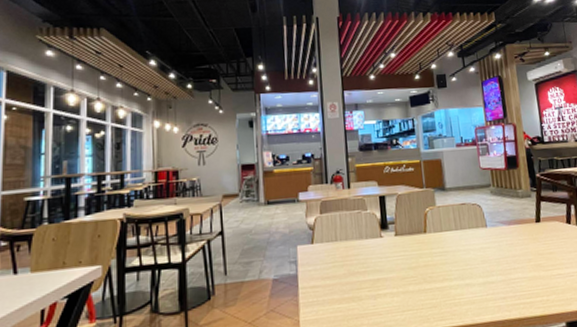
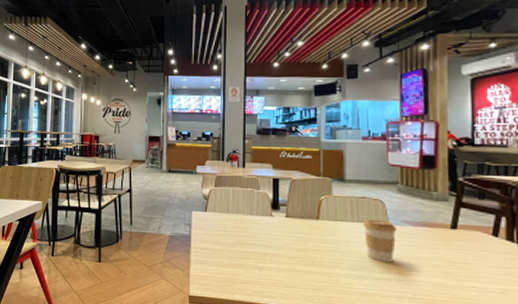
coffee cup: none [465,223,495,266] -> present [362,219,397,263]

